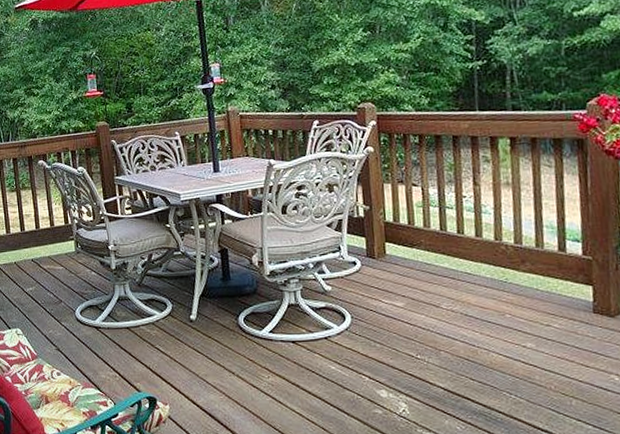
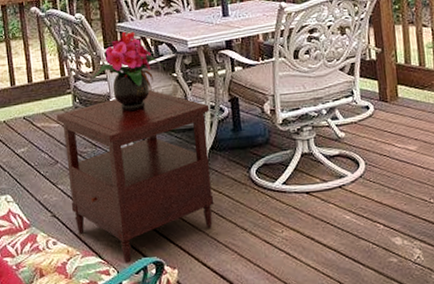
side table: none [61,238,204,396] -> present [57,89,215,263]
potted flower: none [93,184,160,259] -> present [93,31,166,112]

